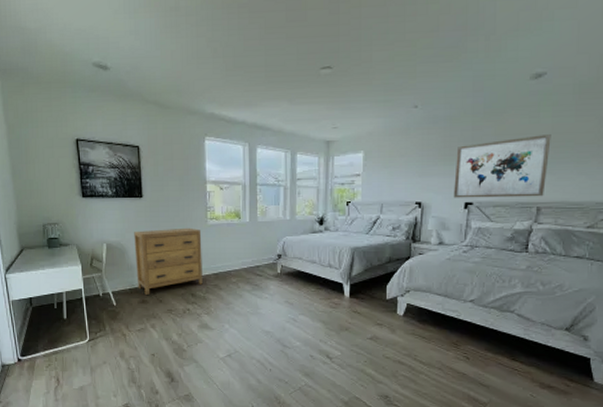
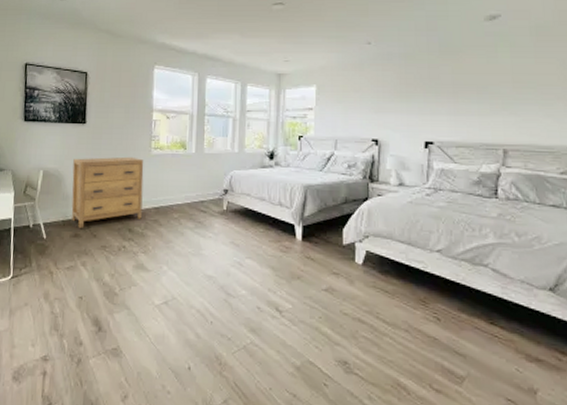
wall art: present [453,135,551,198] -> none [411,75,512,139]

